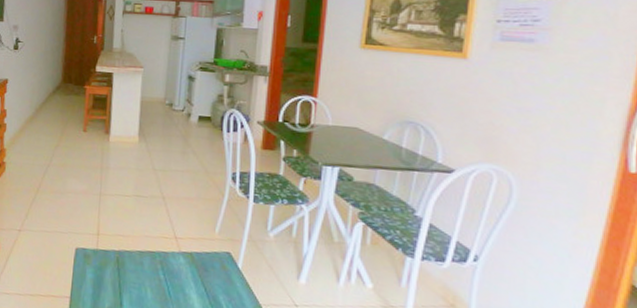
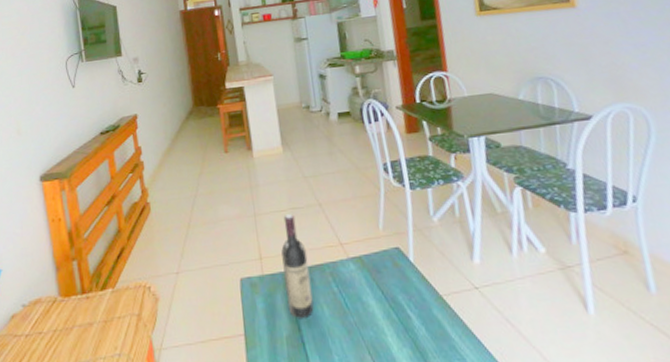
wine bottle: none [114,200,142,297] -> present [281,214,314,320]

